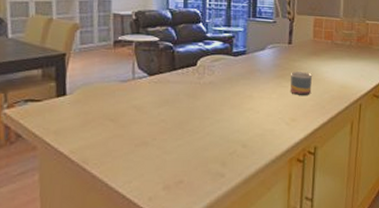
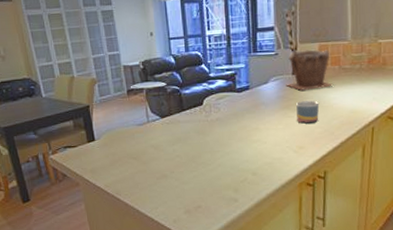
plant pot: none [282,21,326,61] -> present [286,49,334,91]

